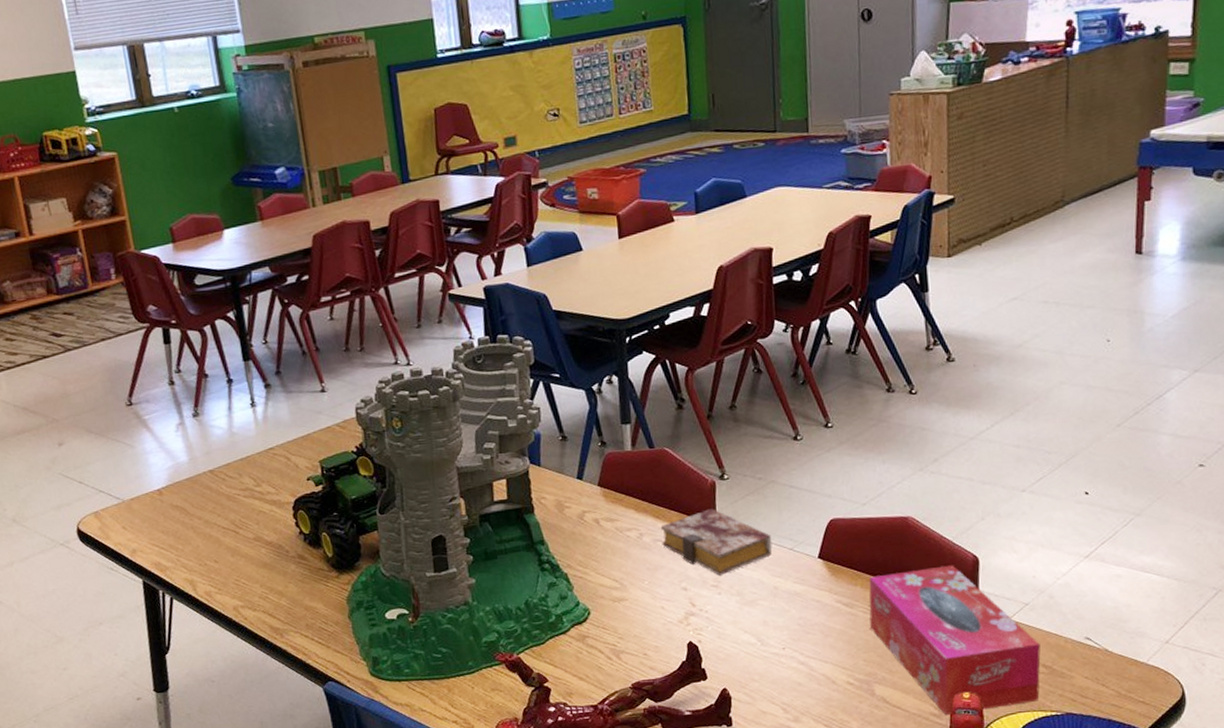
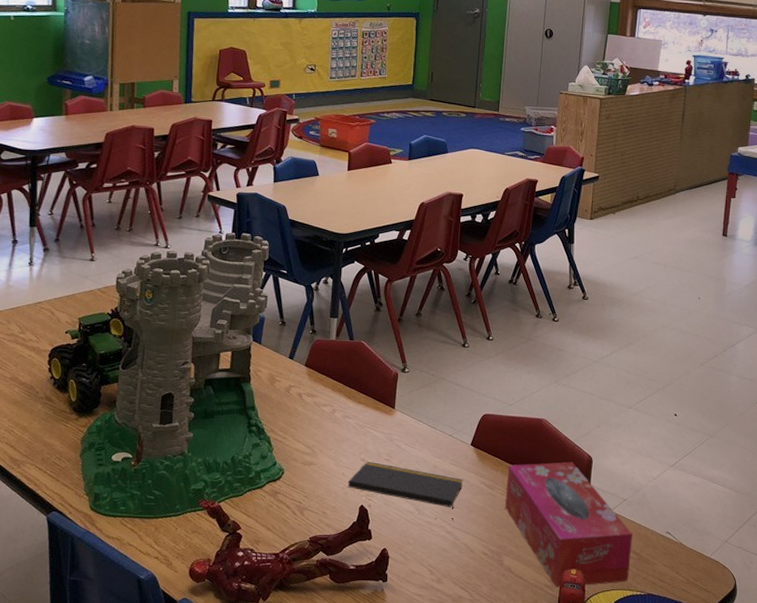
book: present [660,508,773,576] -> none [349,394,437,452]
notepad: none [670,589,814,650] -> present [348,461,464,521]

